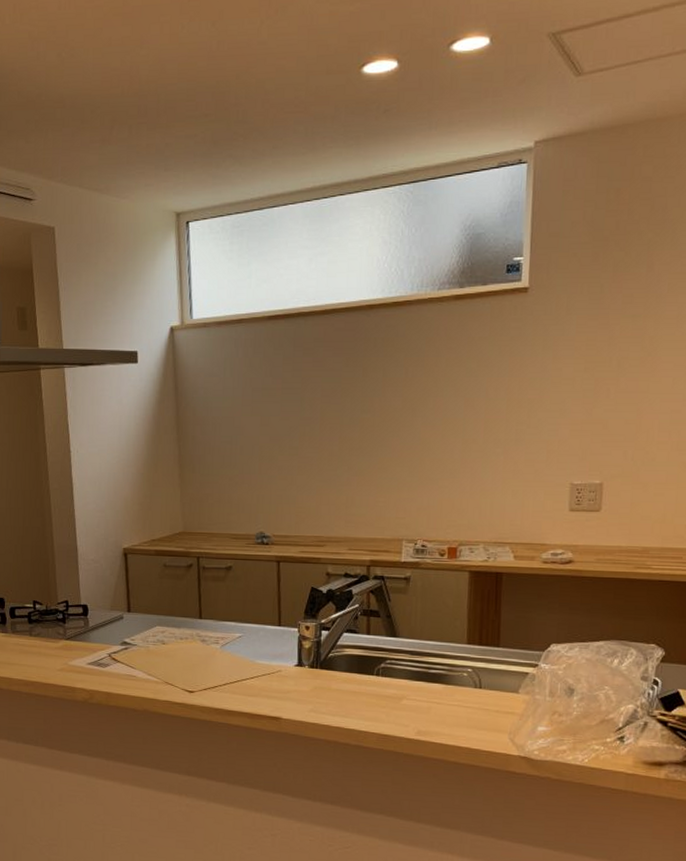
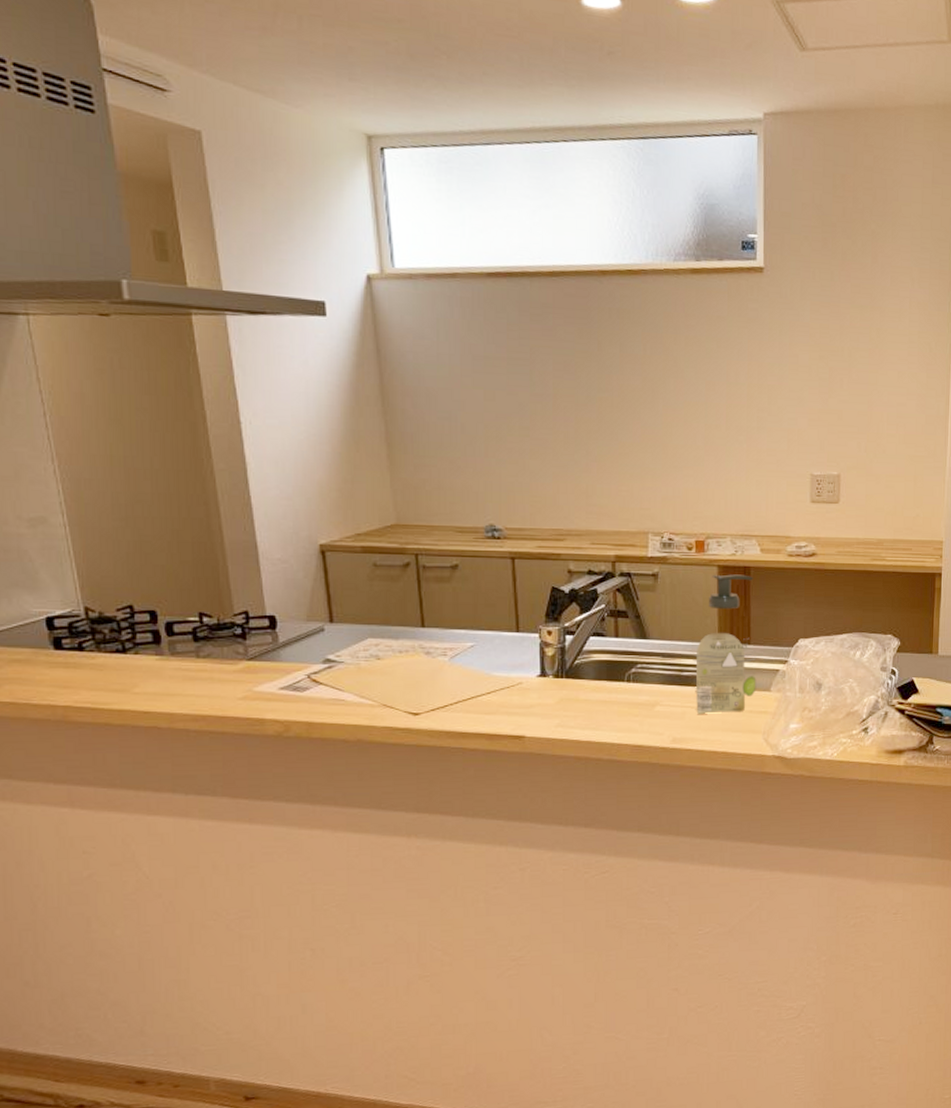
soap dispenser: none [440,579,506,711] -> present [693,574,757,715]

